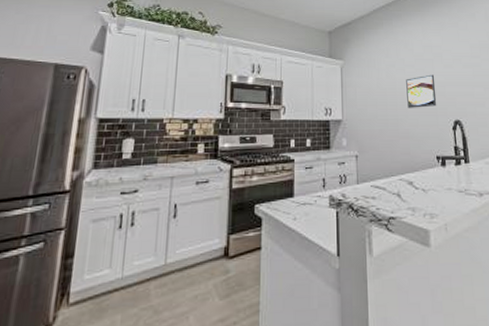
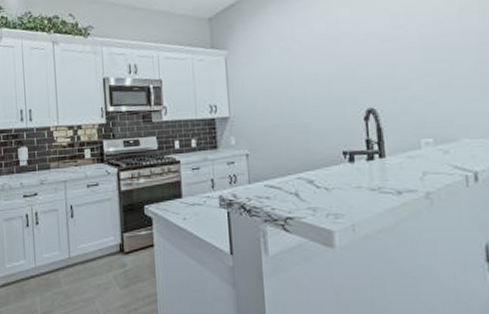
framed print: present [406,74,437,108] -> none [304,56,344,99]

